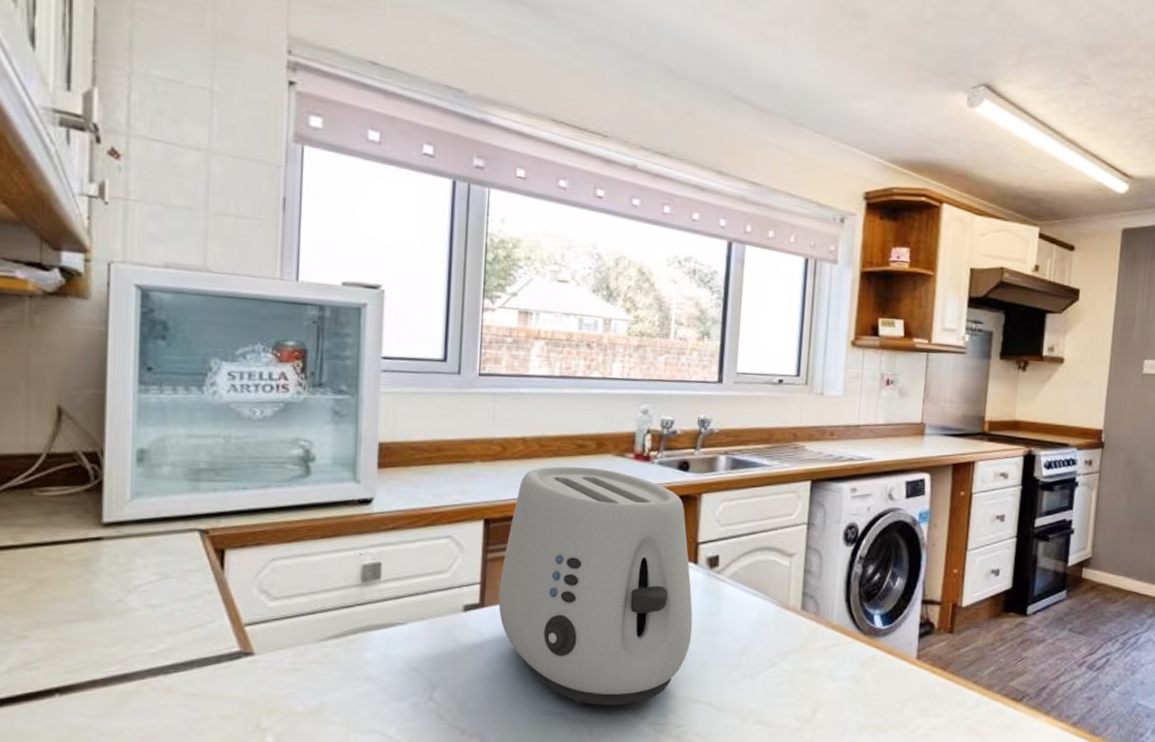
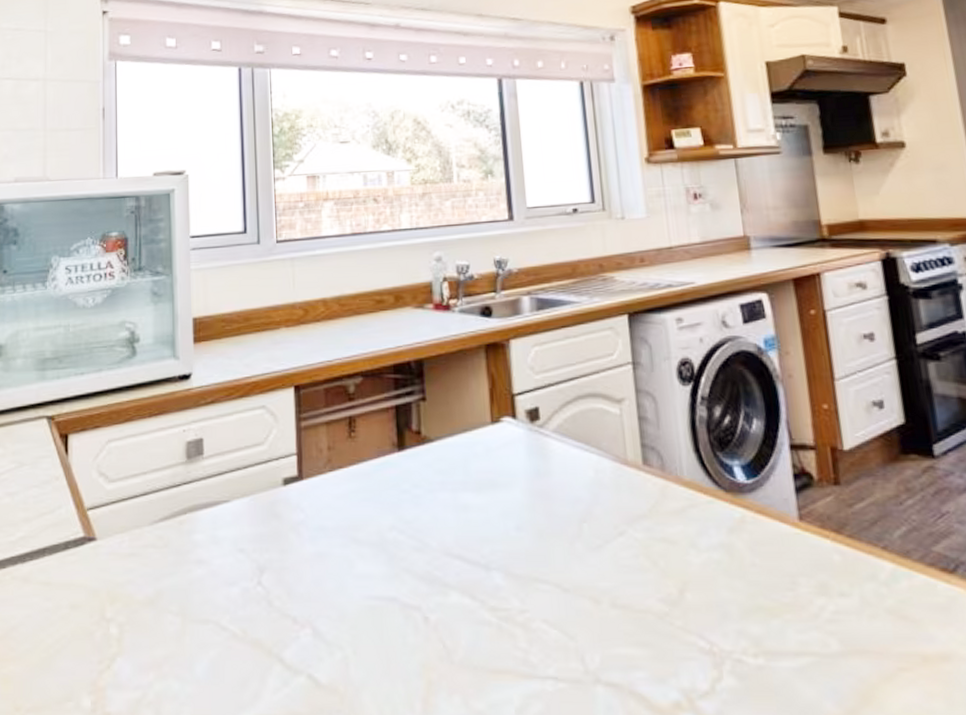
toaster: present [498,466,693,706] -> none [315,322,523,589]

